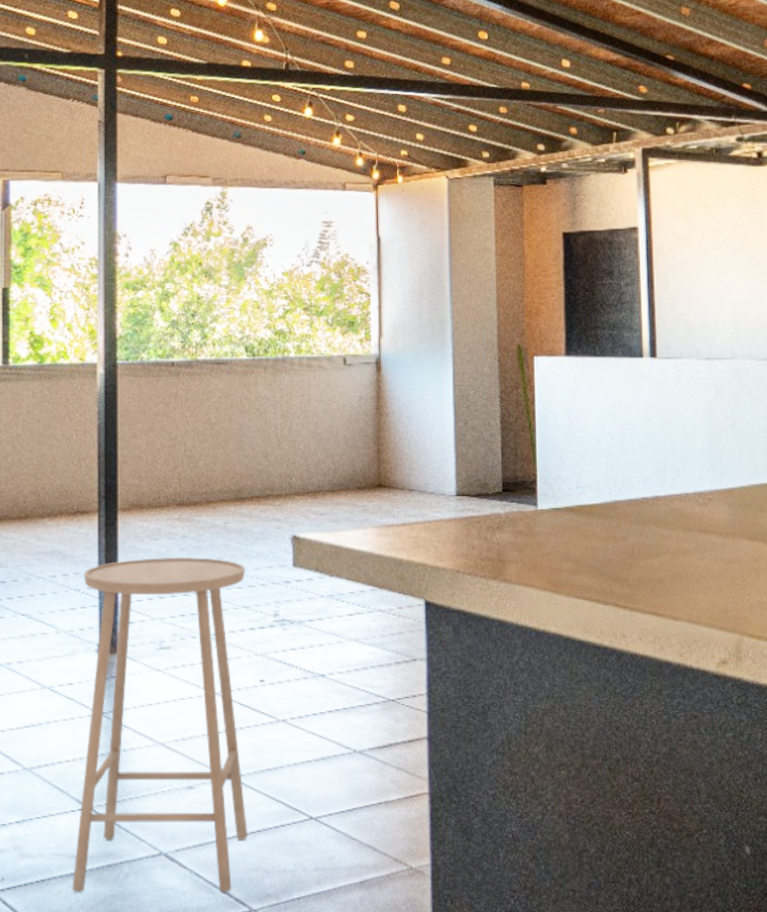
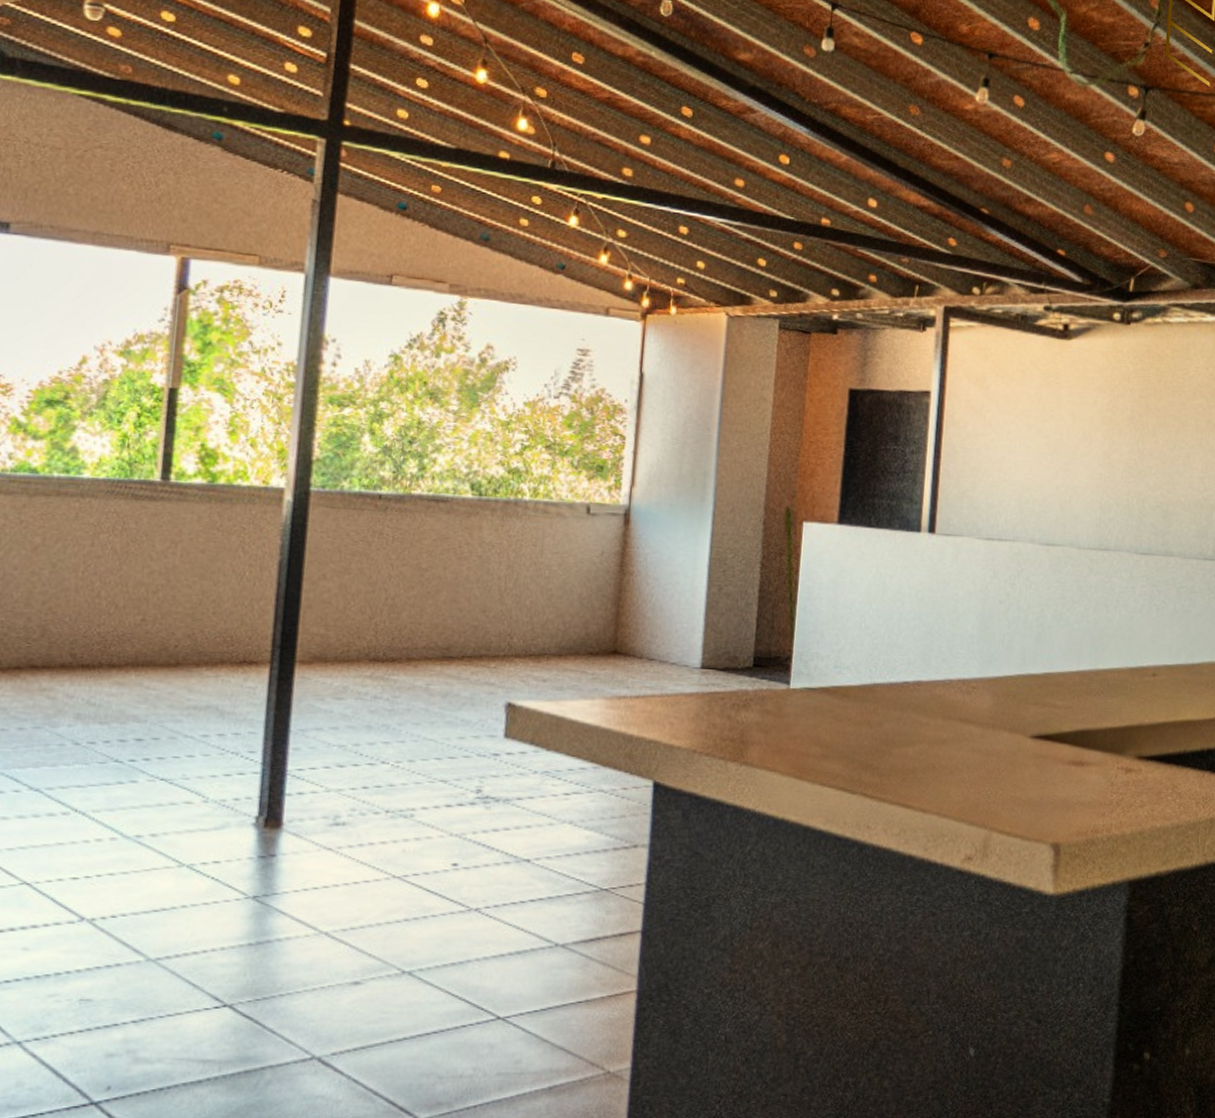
stool: present [72,556,247,893] -> none [197,719,447,1103]

